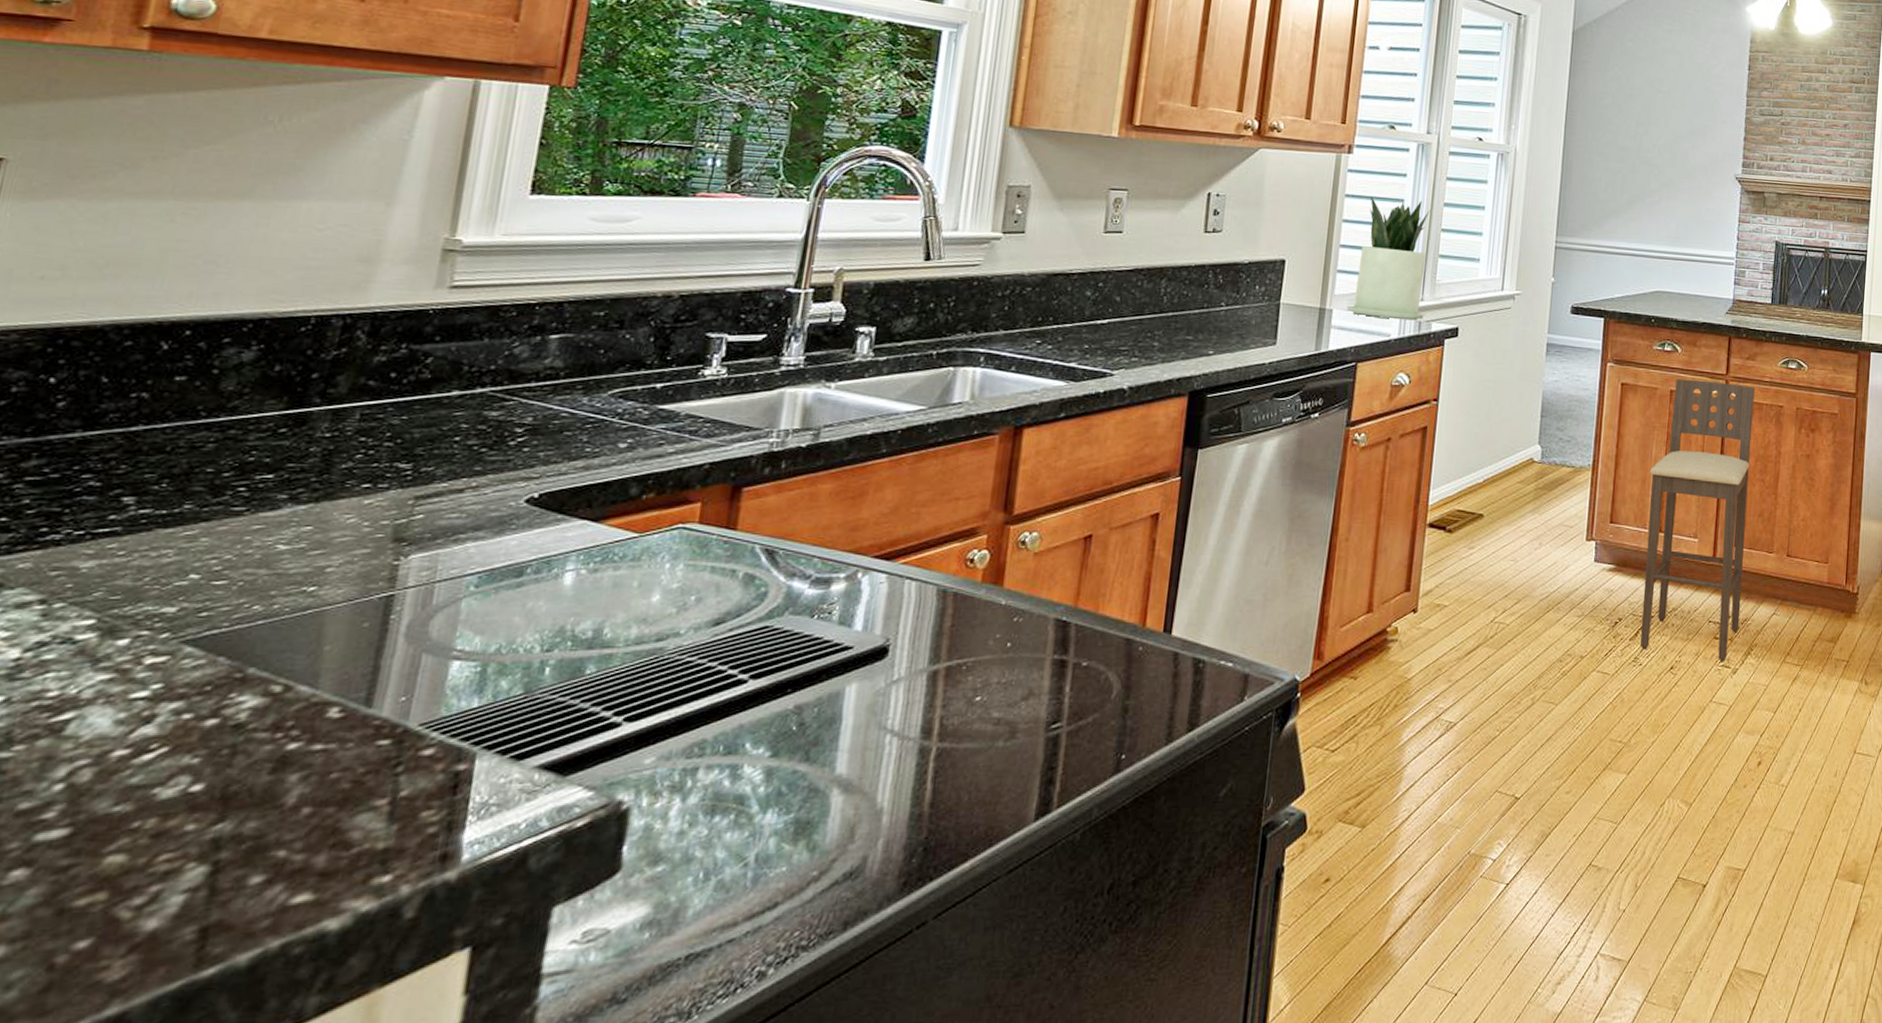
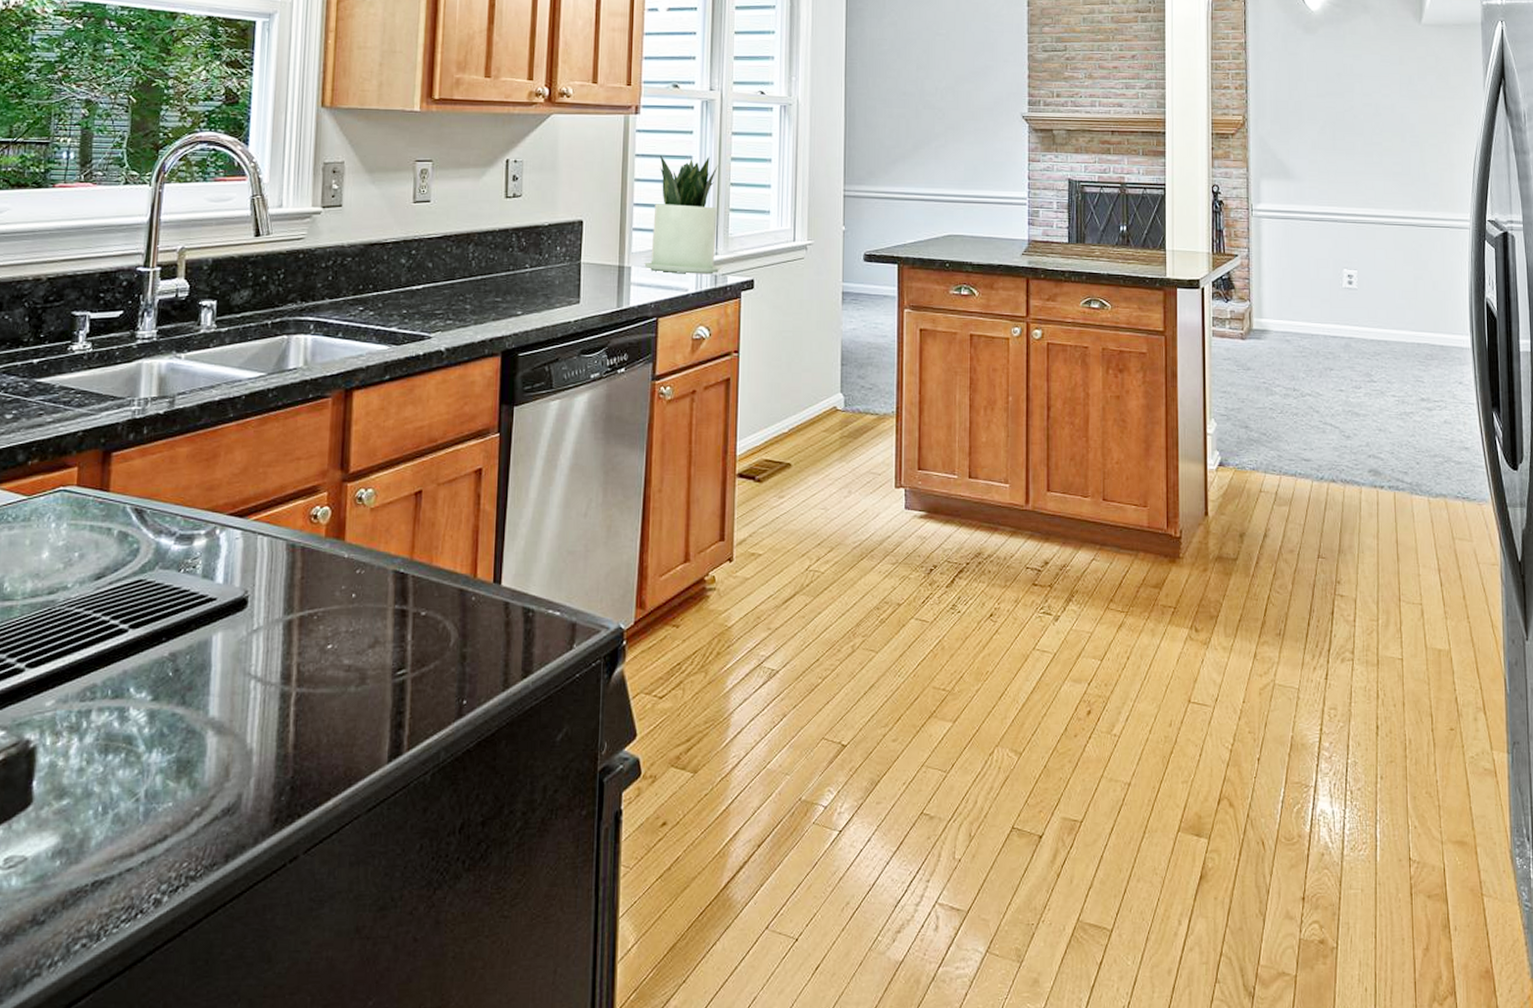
bar stool: present [1640,379,1755,662] -> none [954,323,1058,609]

